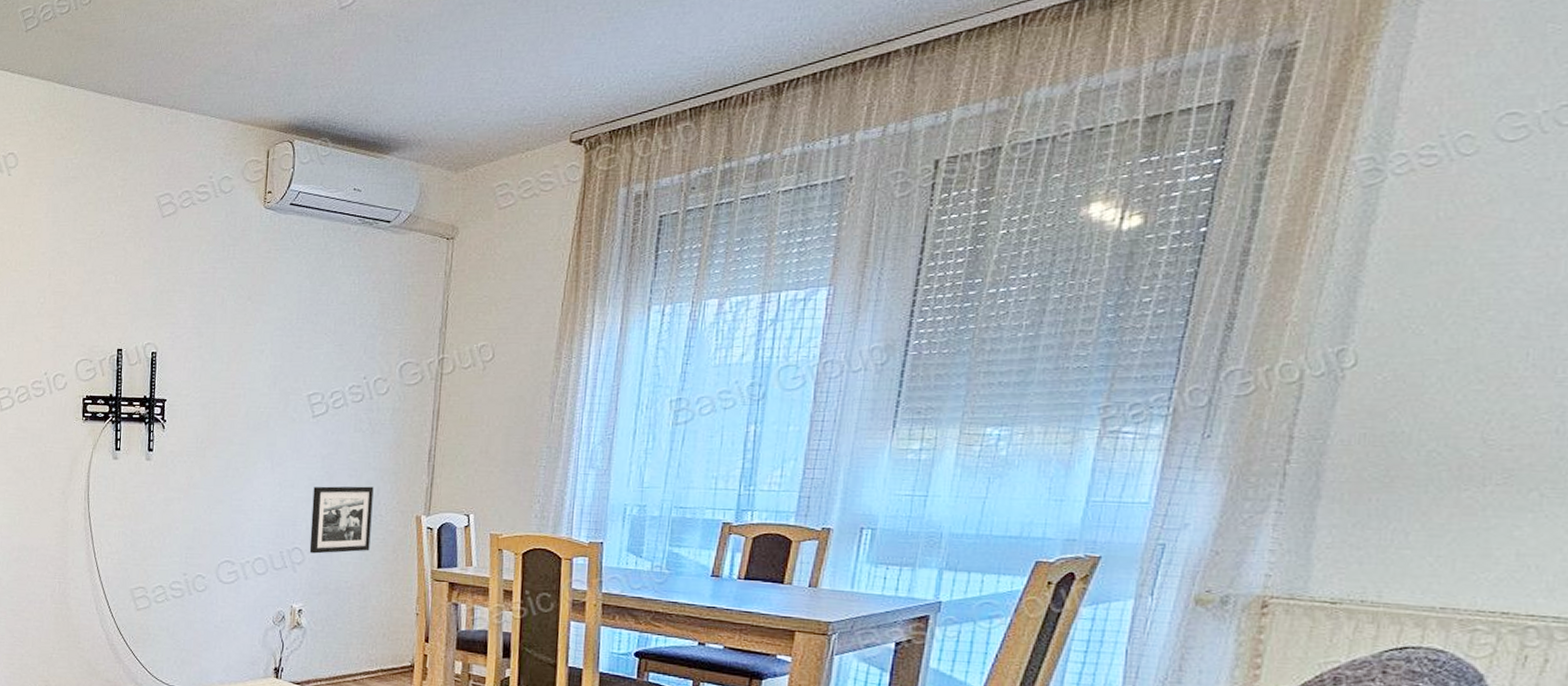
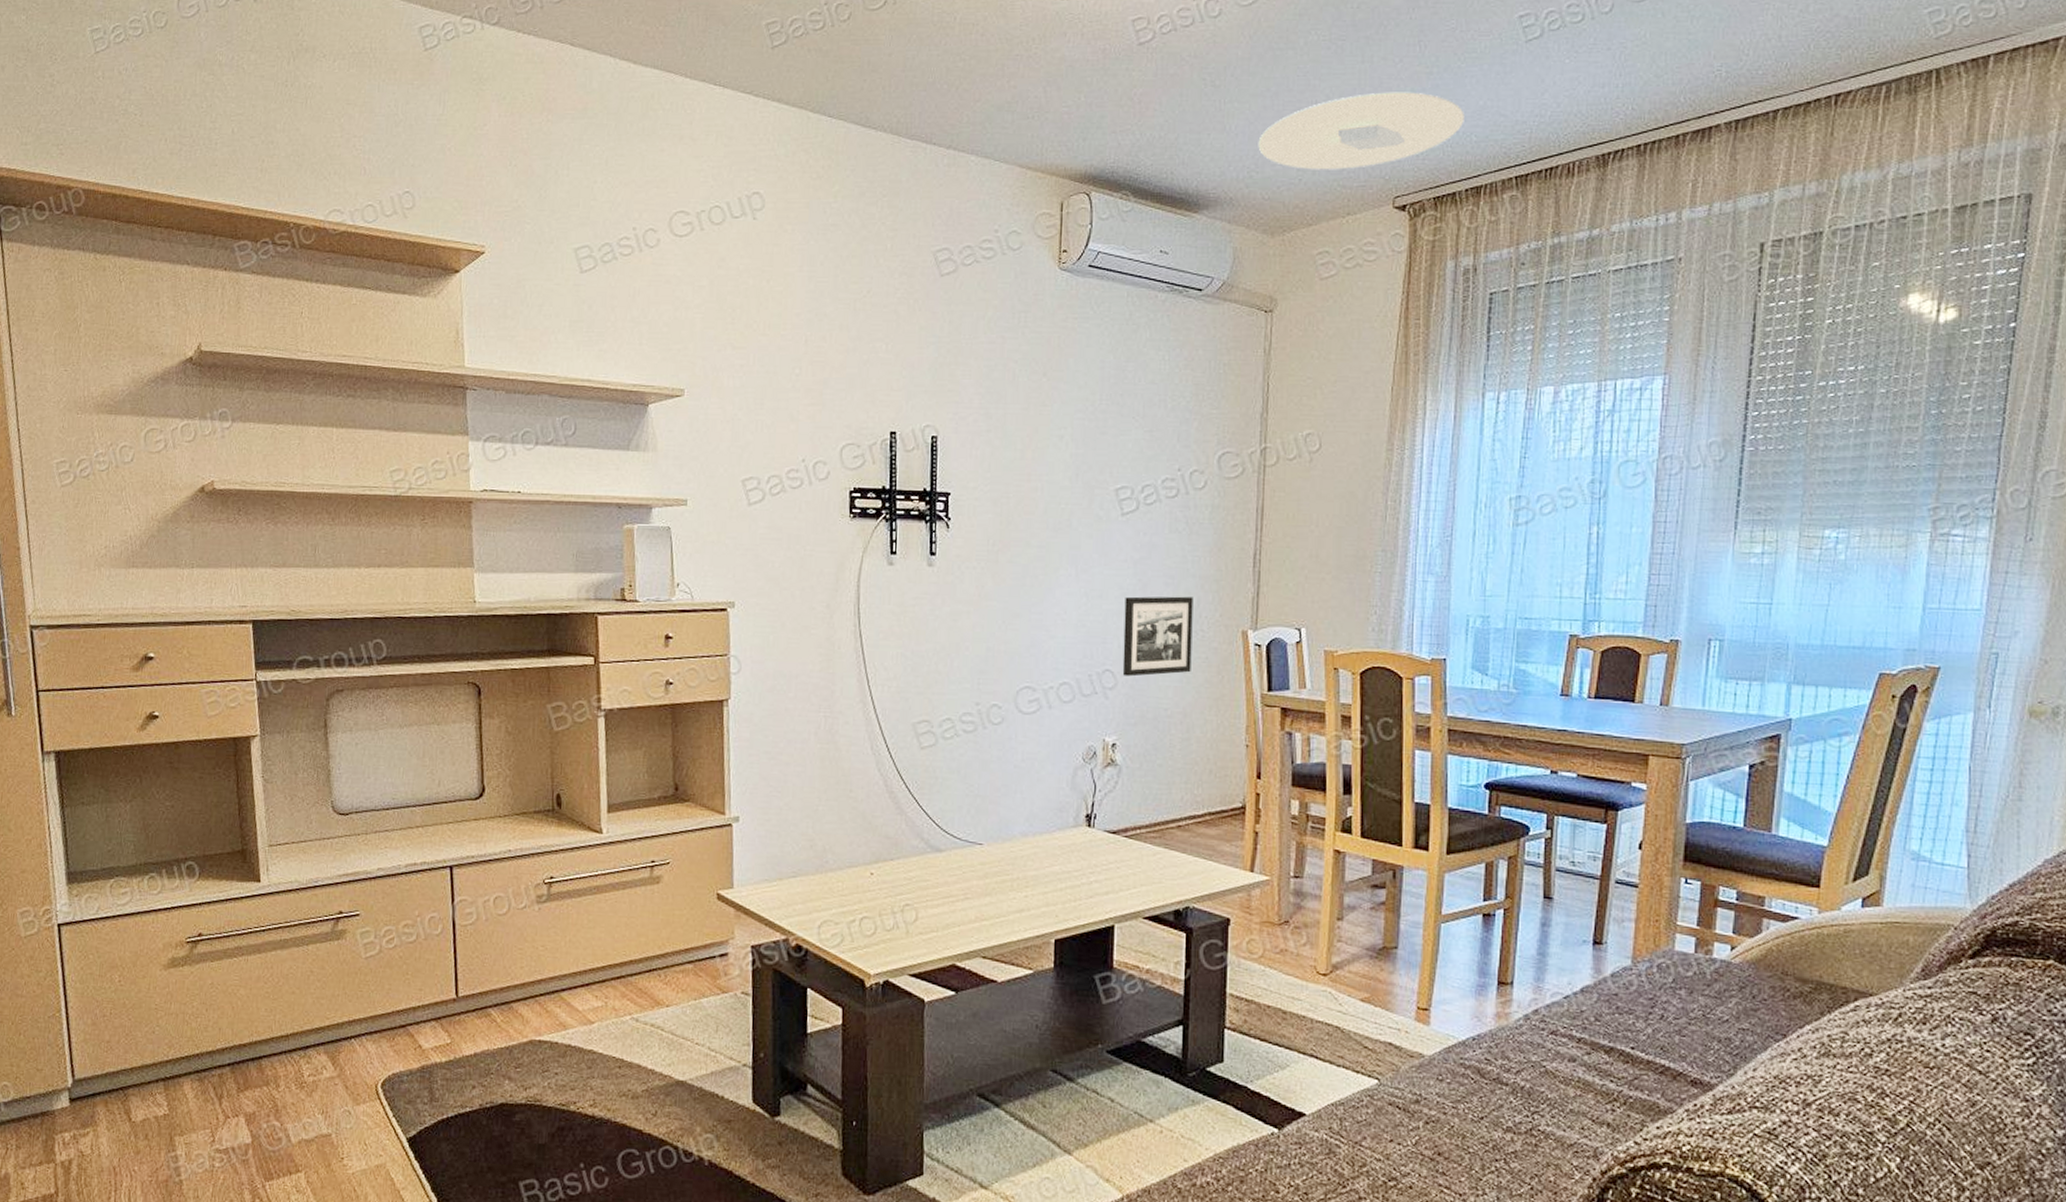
ceiling light: none [446,36,643,112] -> present [1258,92,1465,170]

